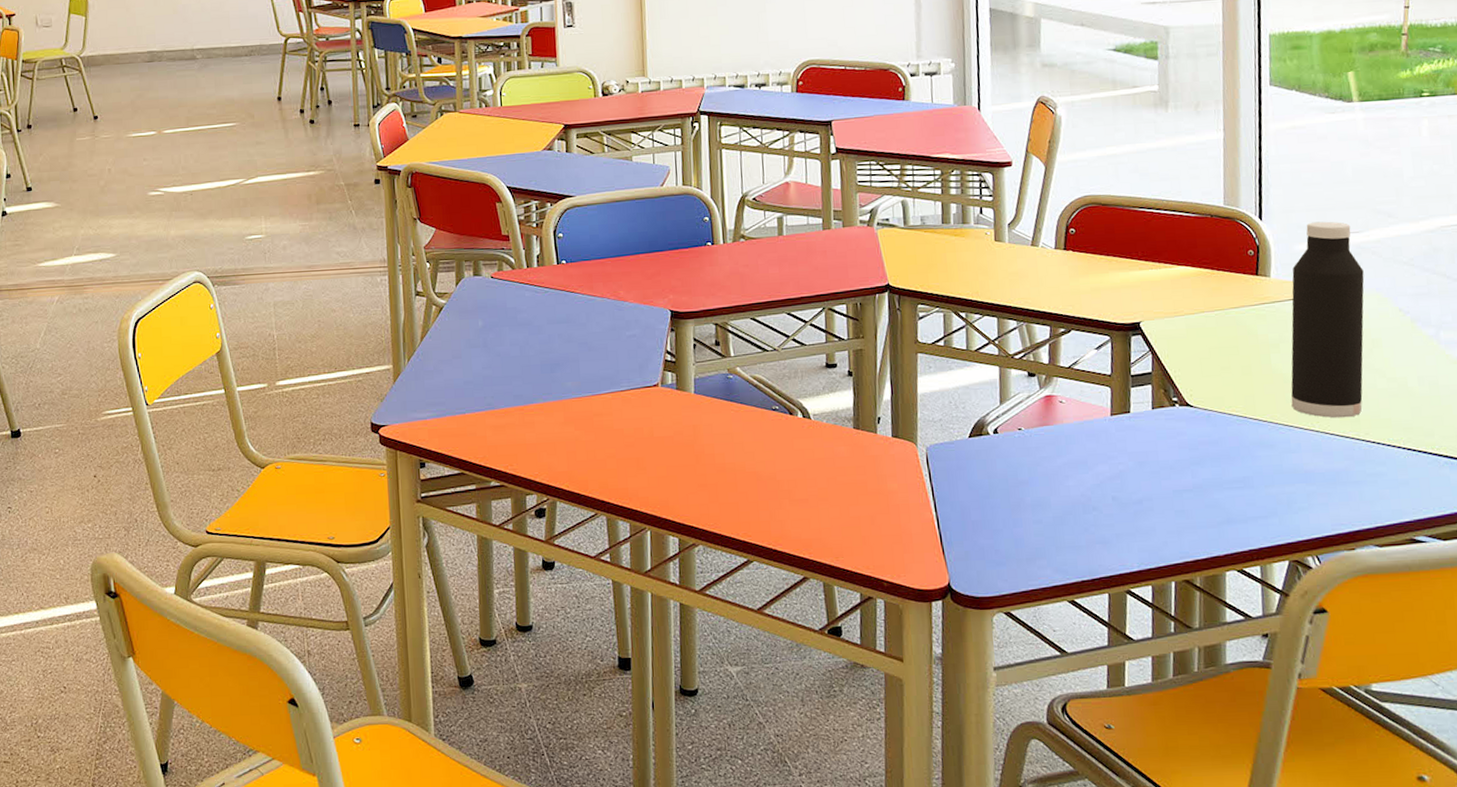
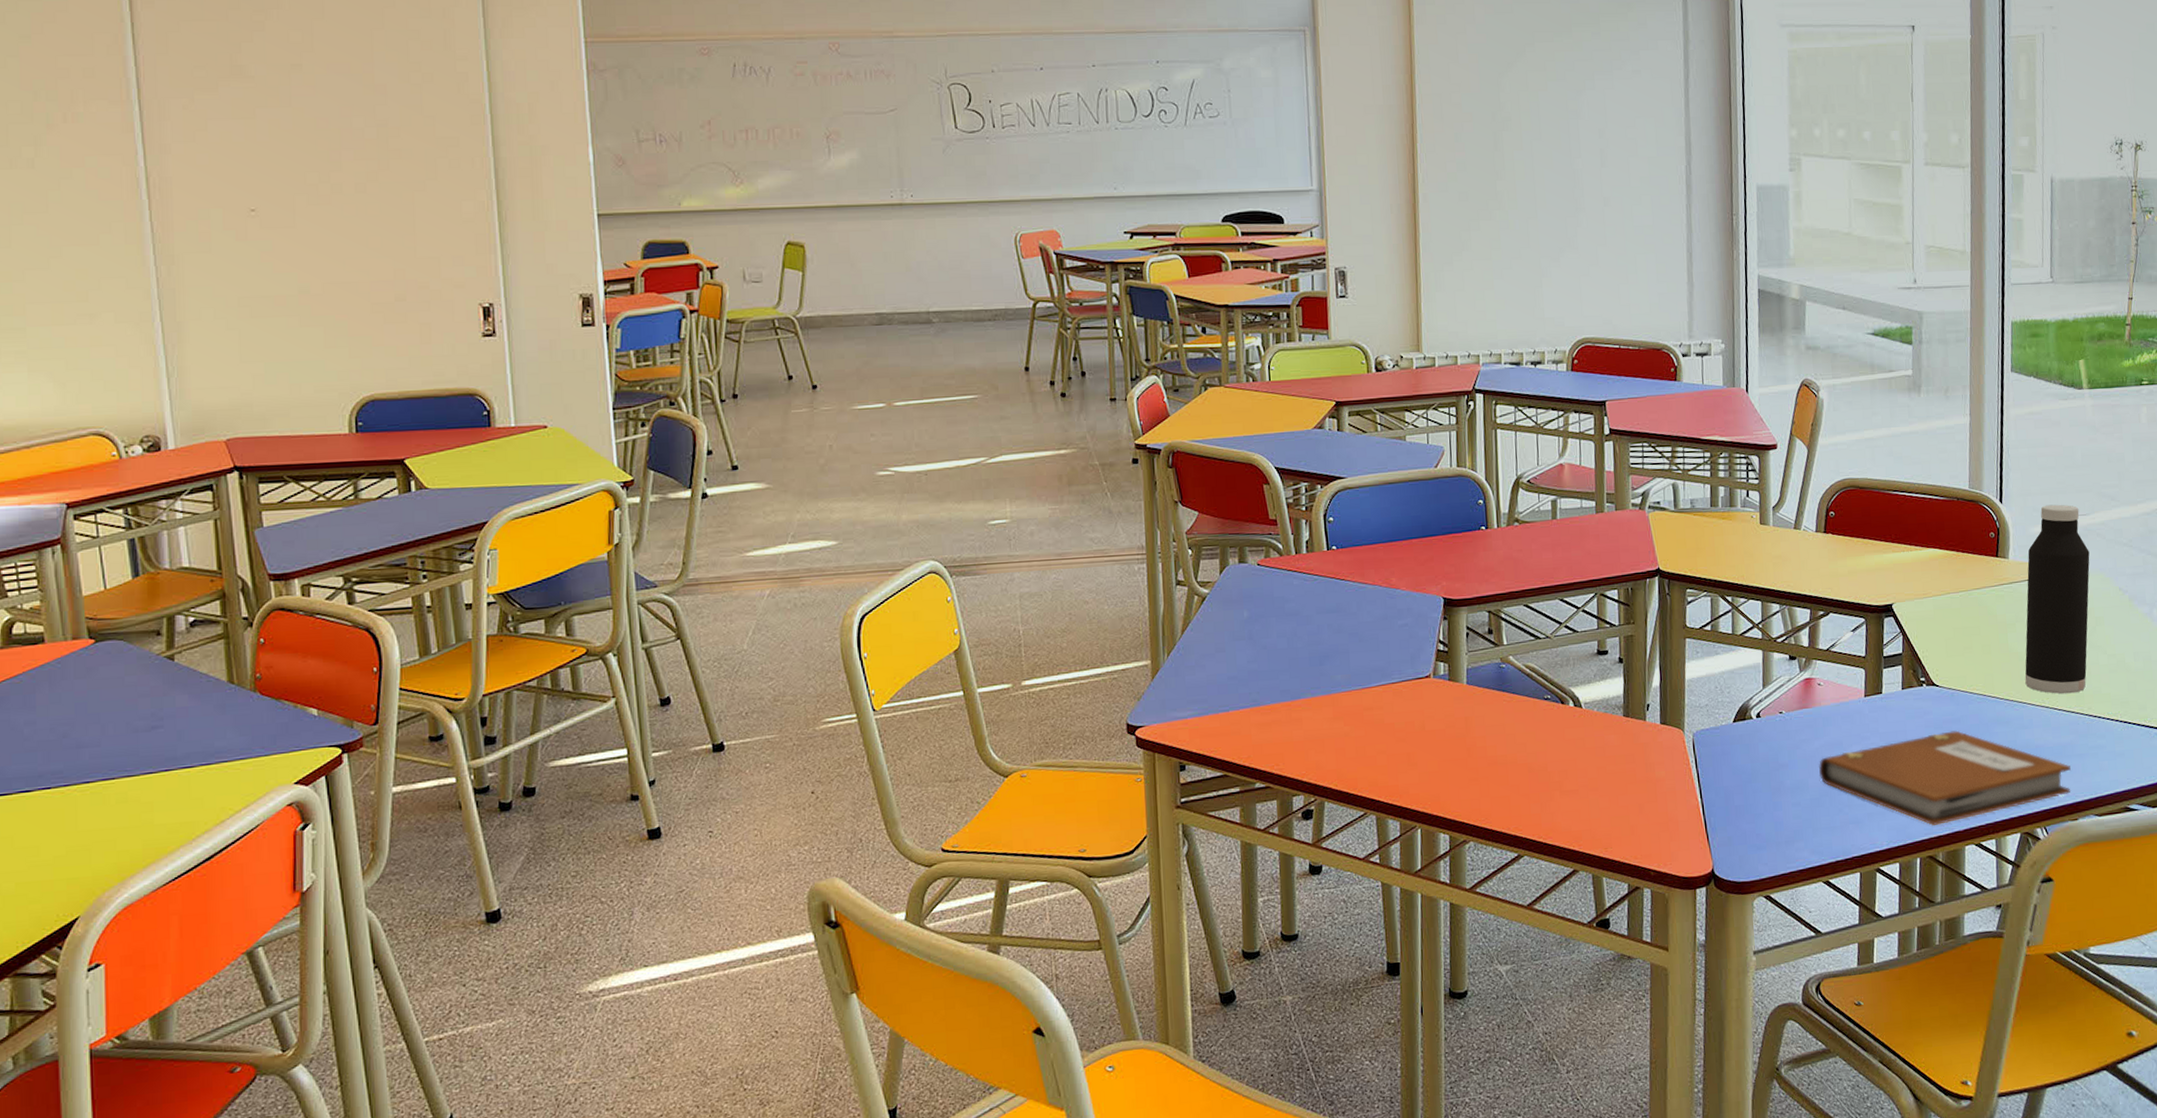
notebook: none [1062,452,1347,549] -> present [1819,730,2071,825]

